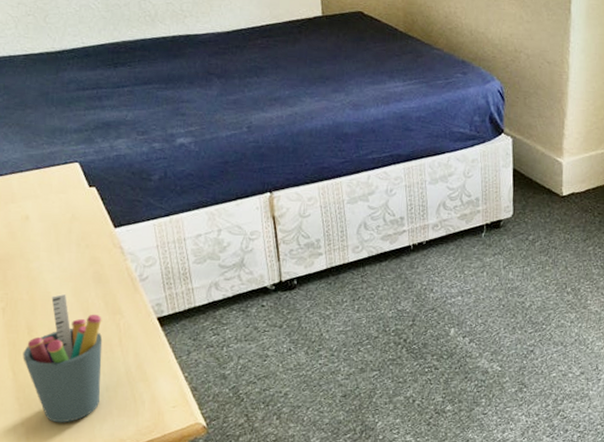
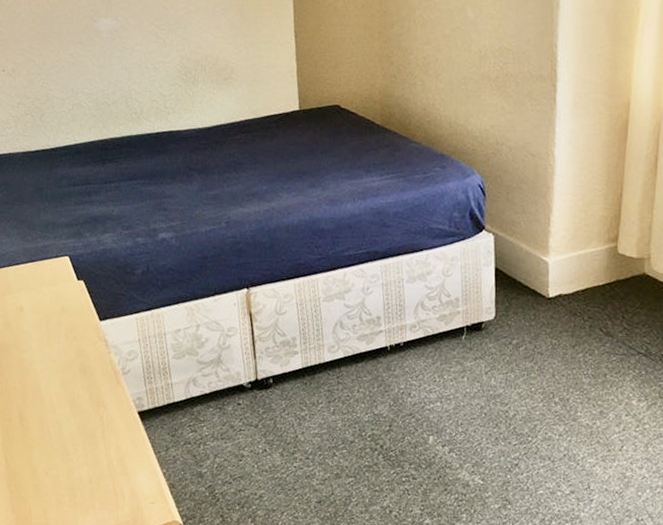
pen holder: present [23,294,103,423] -> none [14,385,87,513]

